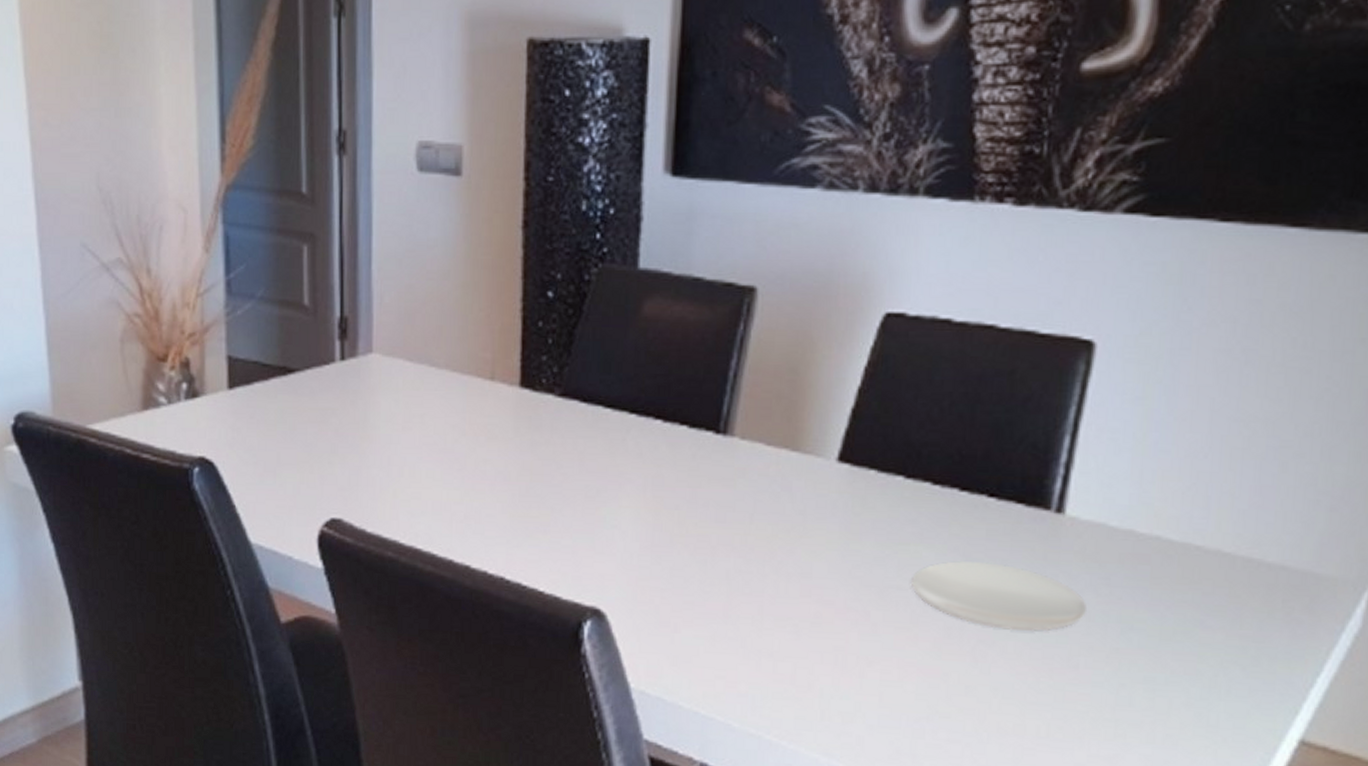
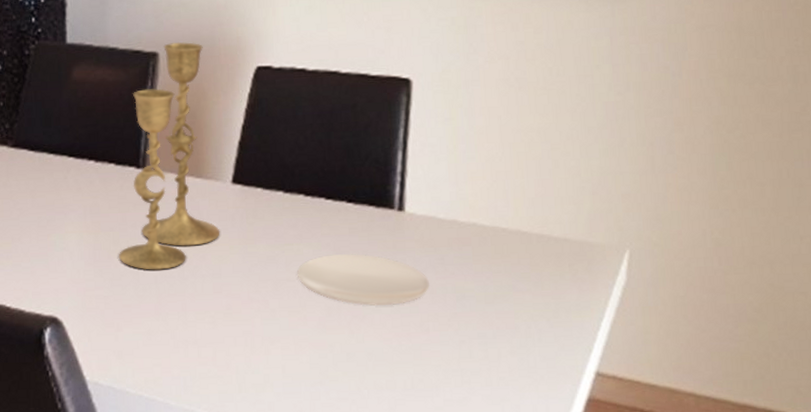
candlestick: none [684,274,816,563] -> present [119,41,220,270]

